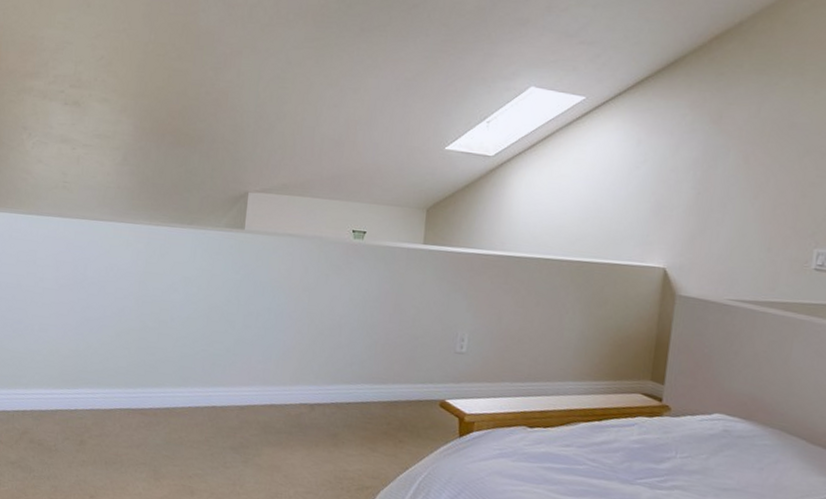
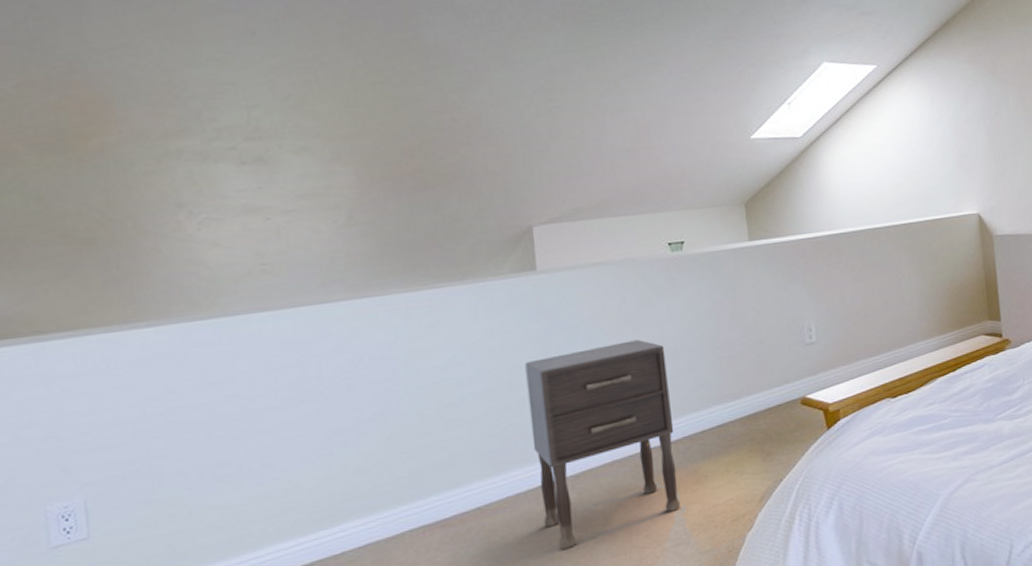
nightstand: none [211,303,331,464] -> present [525,339,680,550]

